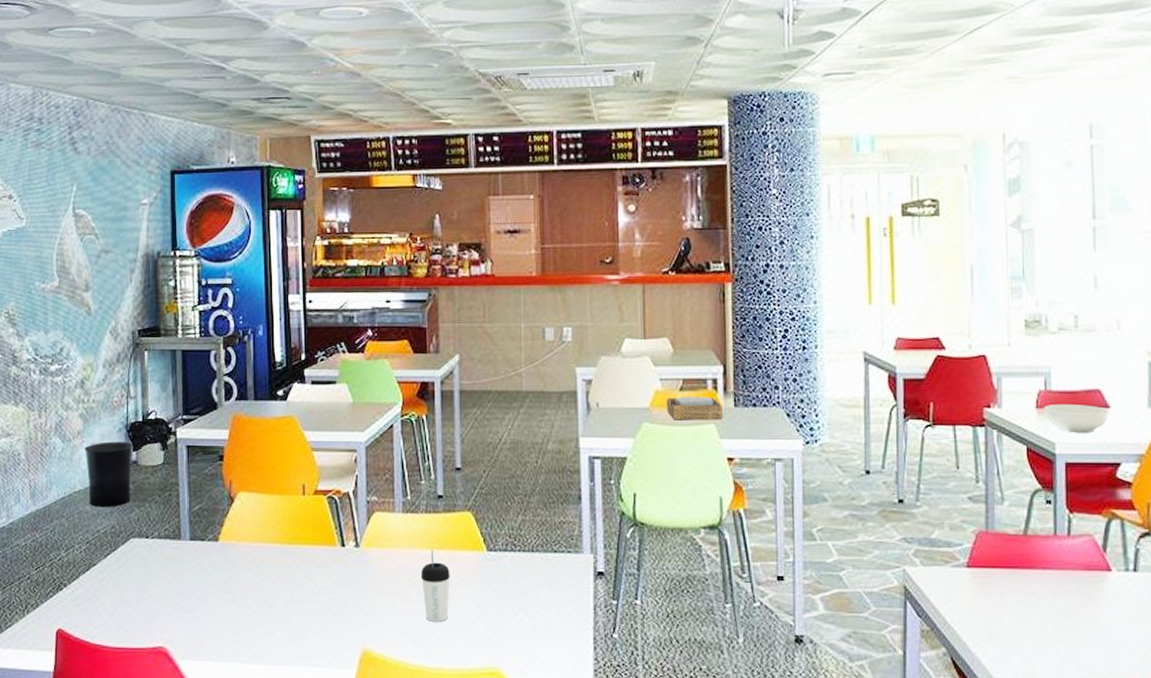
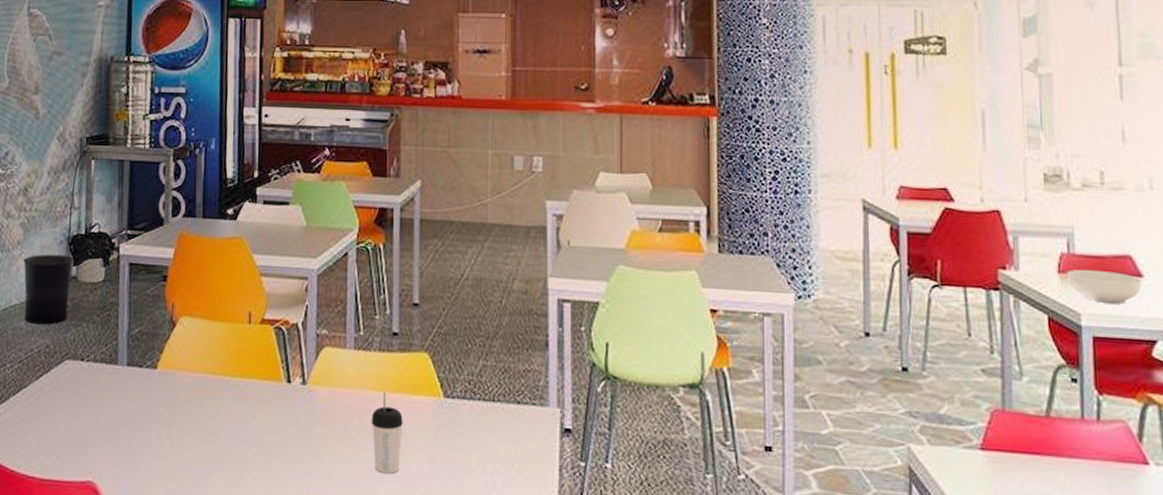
napkin holder: present [666,396,722,420] -> none [644,238,705,267]

